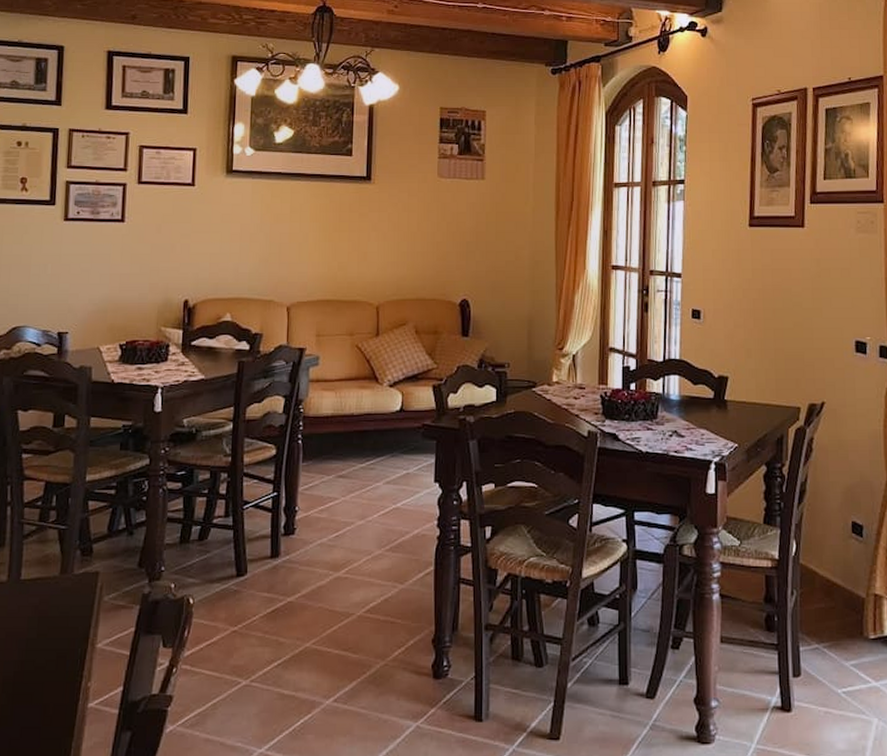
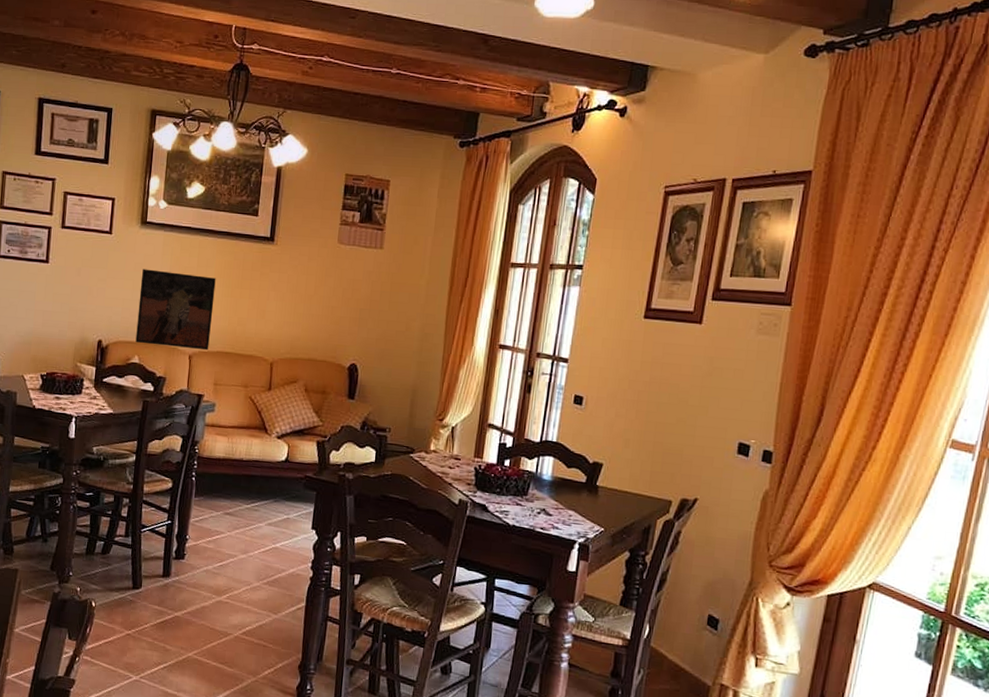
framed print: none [226,219,312,300] -> present [135,269,216,351]

